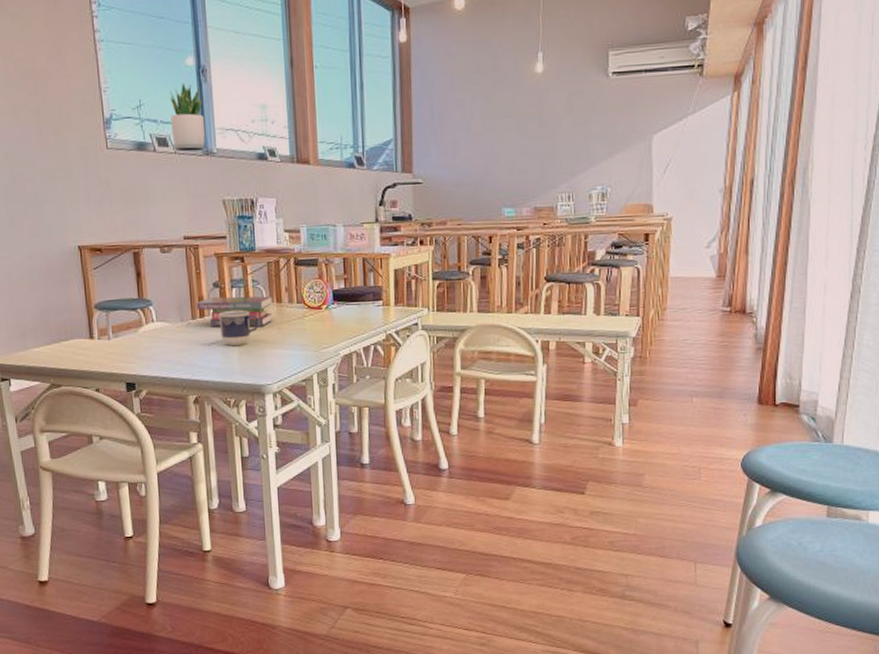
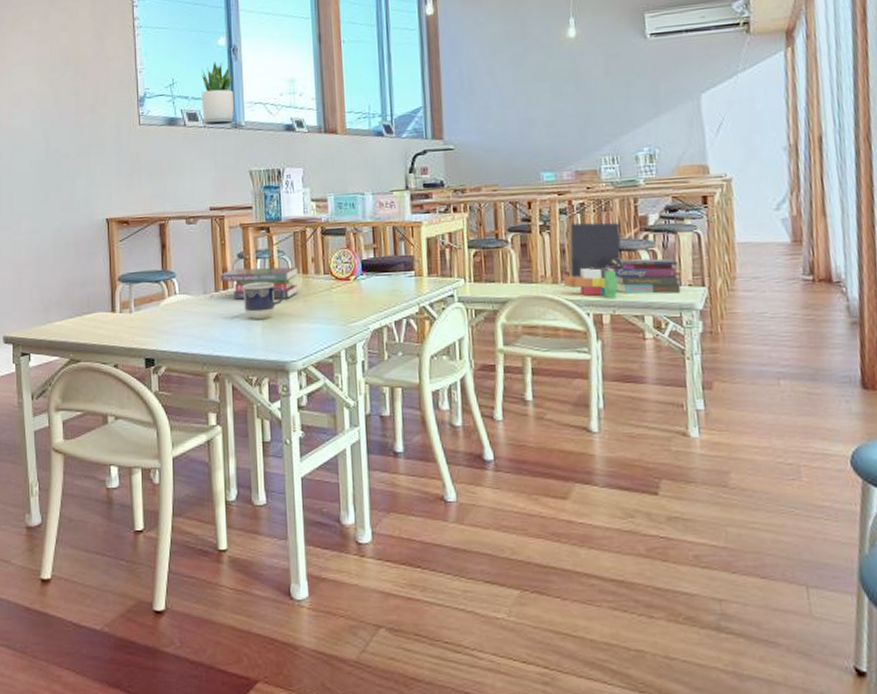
toy blocks: none [516,299,565,327] -> present [563,268,619,298]
book: none [523,256,571,317] -> present [569,222,622,288]
books: none [555,290,618,323] -> present [605,258,681,294]

